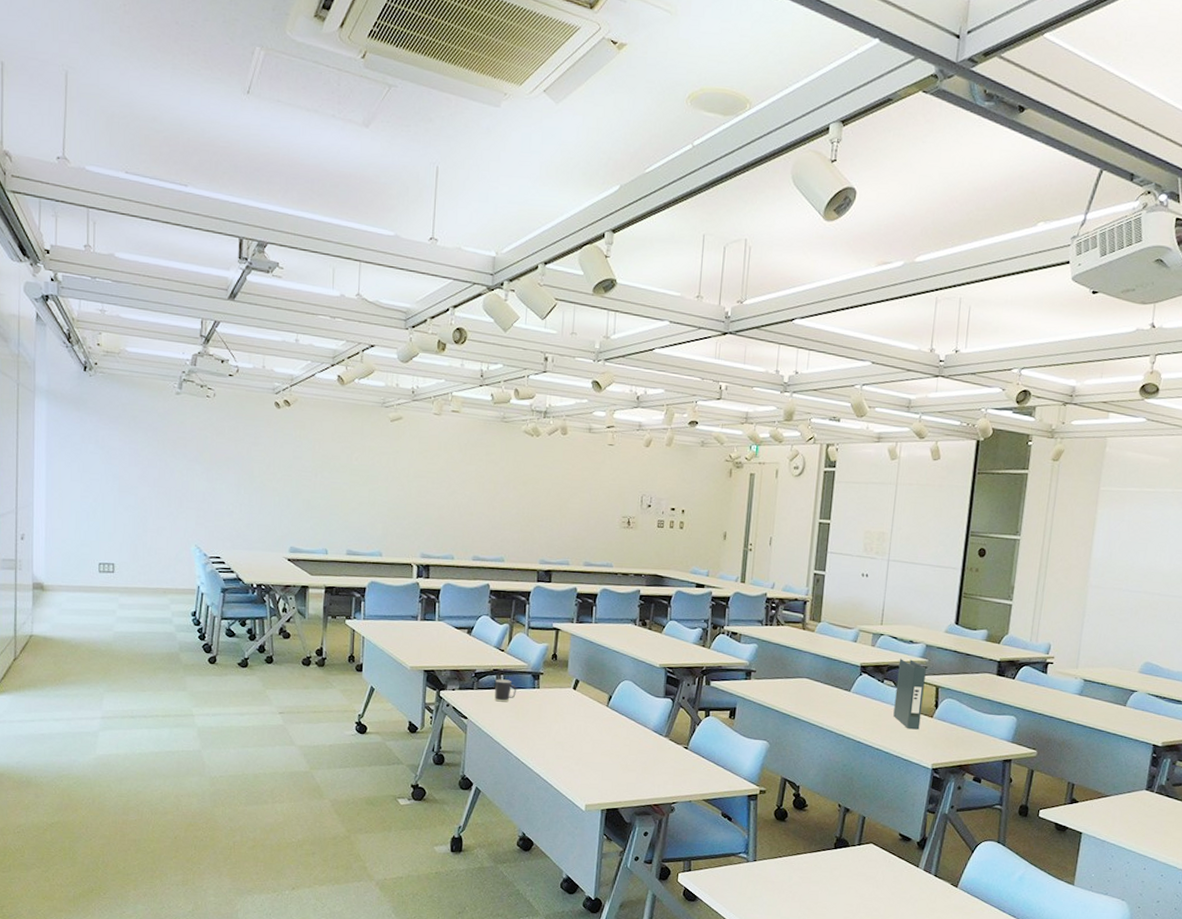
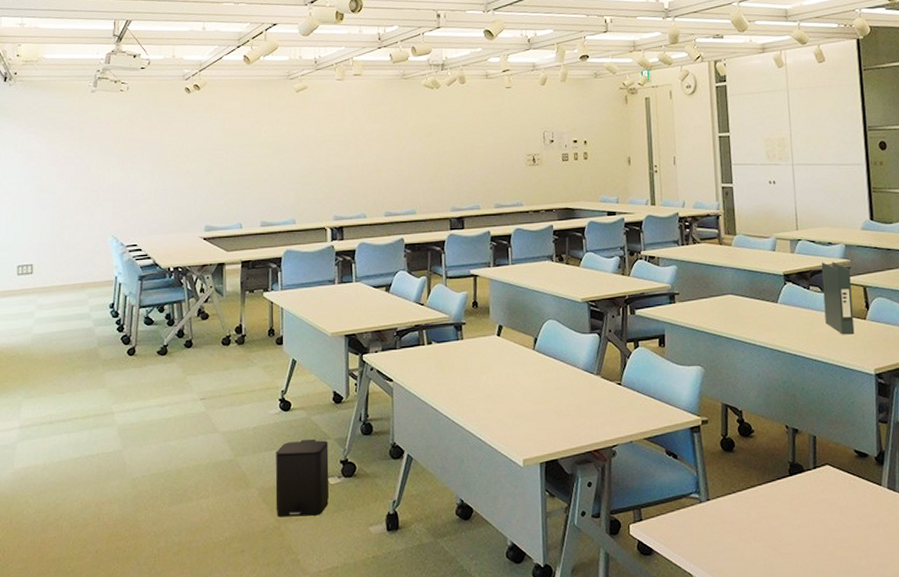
pedal bin: none [347,762,401,831] -> present [275,439,329,517]
mug: present [494,679,516,702] -> none [417,334,440,359]

